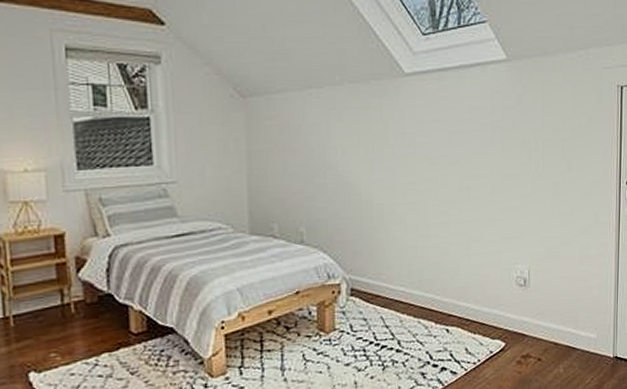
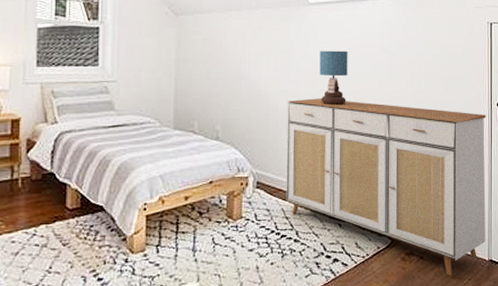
sideboard: none [381,188,614,377] -> present [286,98,486,276]
table lamp: none [419,129,453,196] -> present [319,50,348,106]

